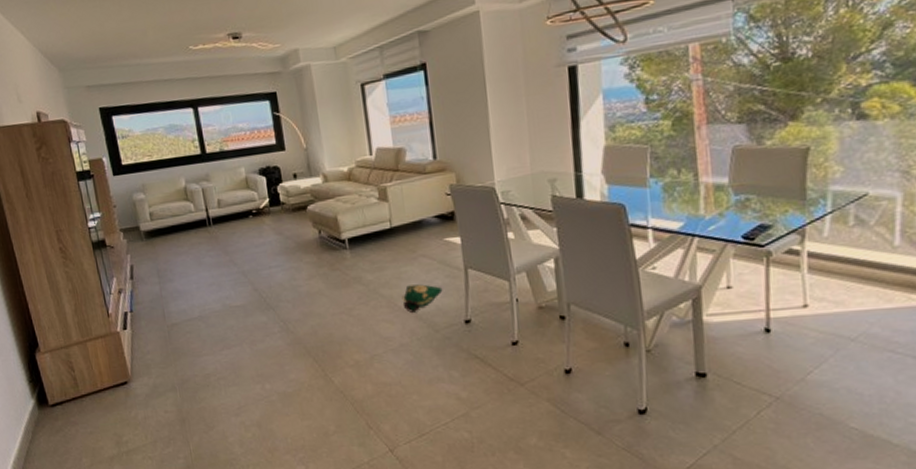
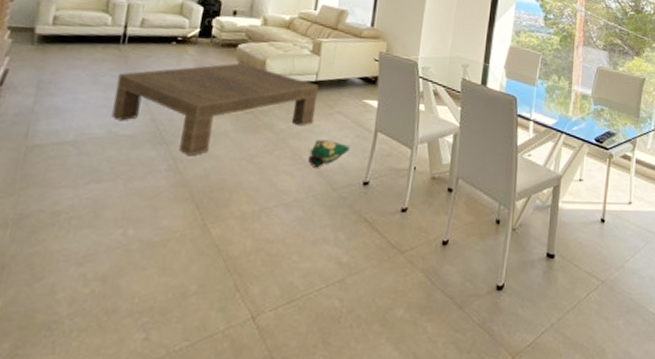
coffee table: none [215,223,400,317] -> present [112,63,319,156]

